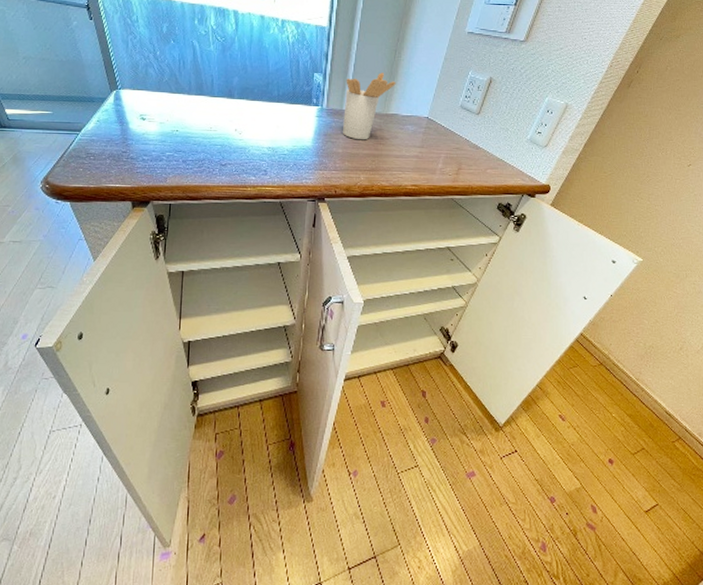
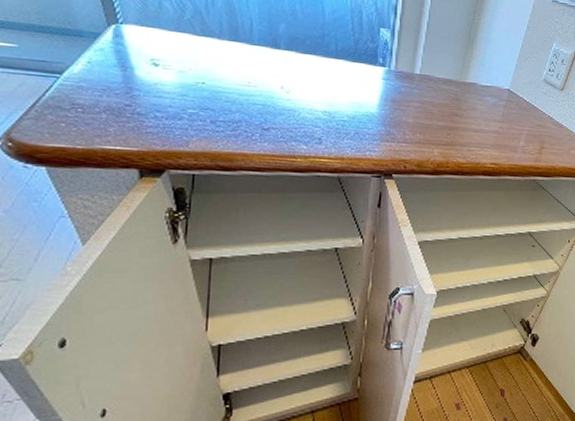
utensil holder: present [343,73,396,140] -> none [414,35,475,110]

